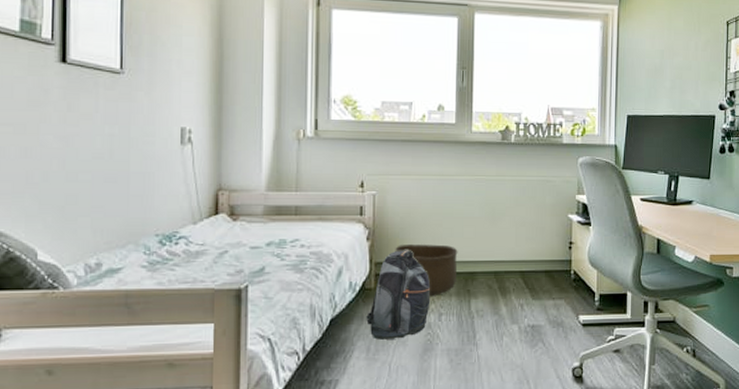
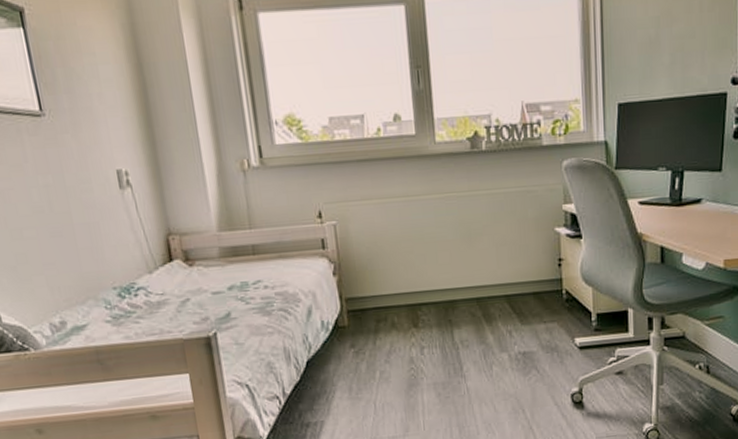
backpack: present [366,249,431,340] -> none [343,281,410,378]
basket: present [395,244,458,296] -> none [365,273,436,329]

